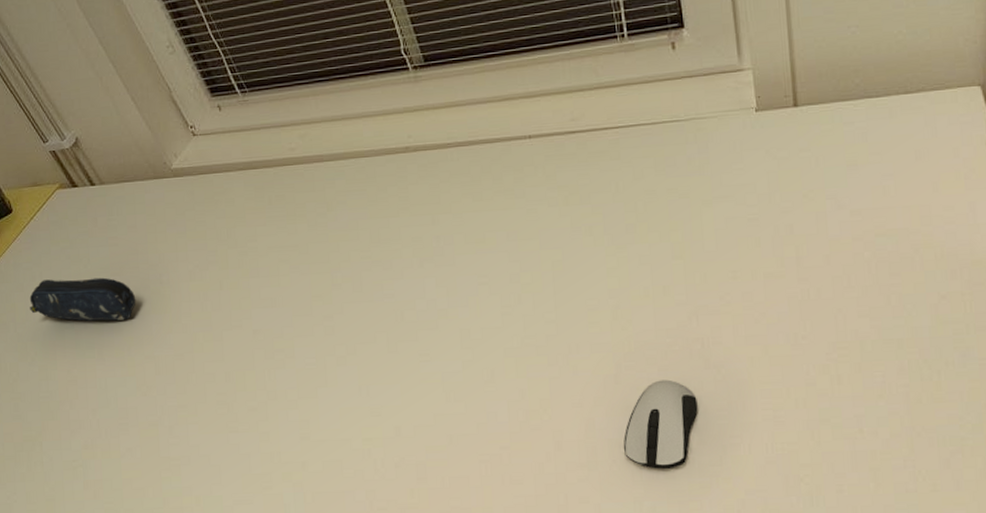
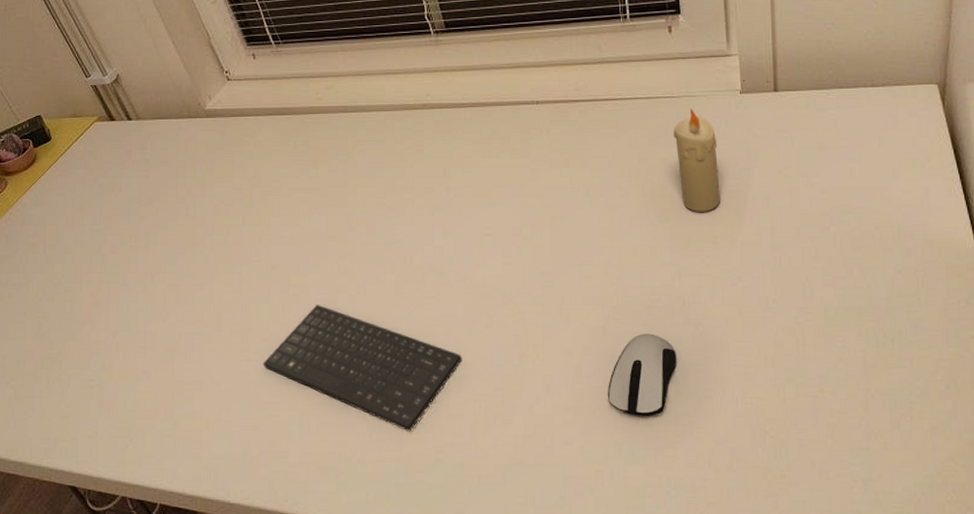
pencil case: present [29,277,136,321] -> none [60,206,163,249]
keyboard: none [251,369,464,498] -> present [263,305,463,432]
candle: none [682,131,739,245] -> present [674,108,720,212]

